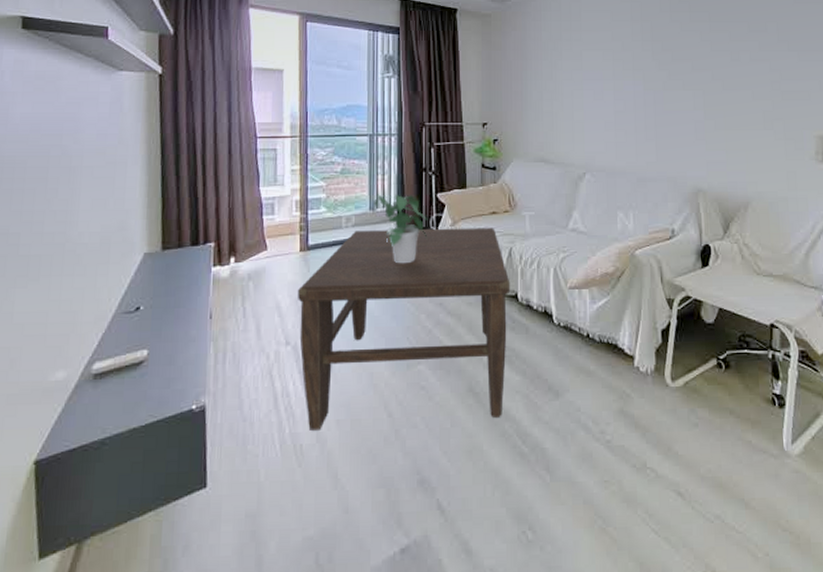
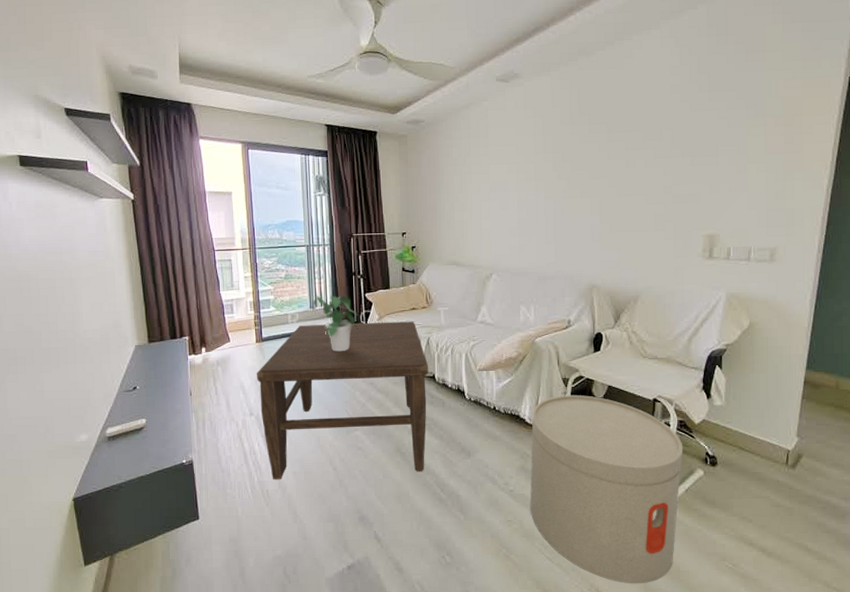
side table: none [630,319,807,563] -> present [530,394,683,584]

